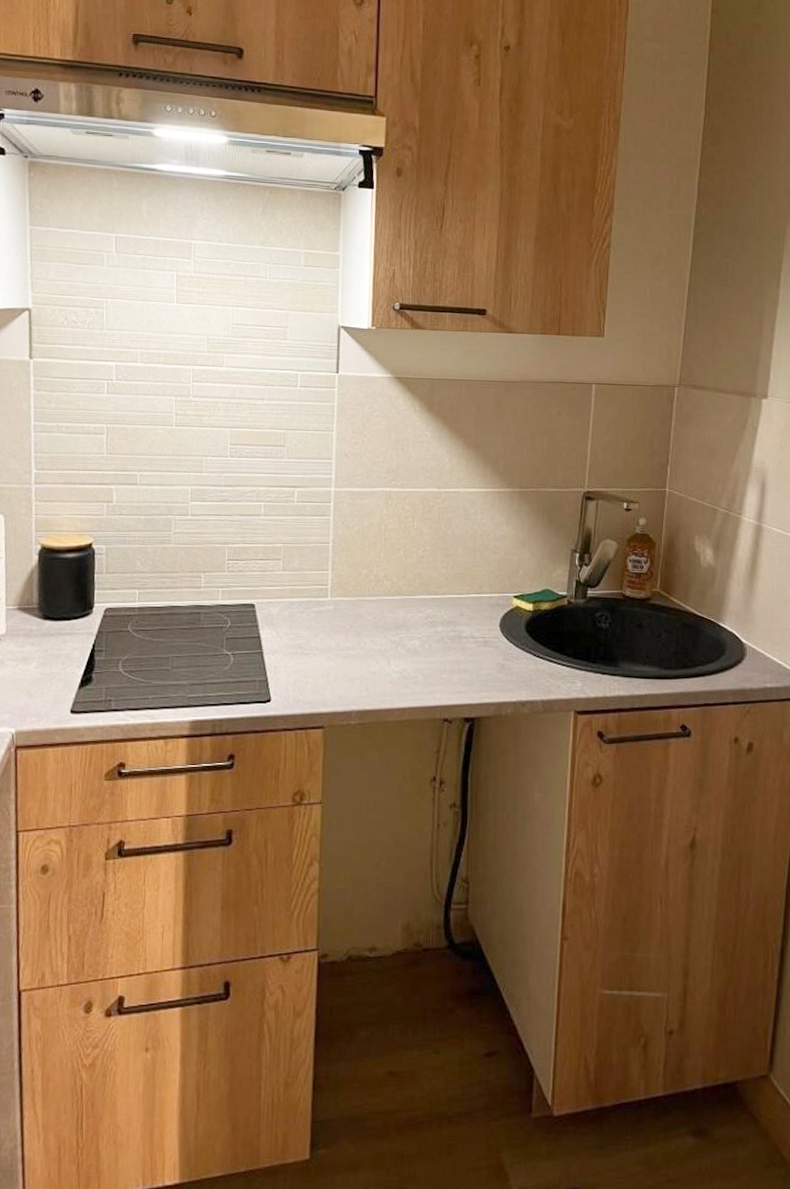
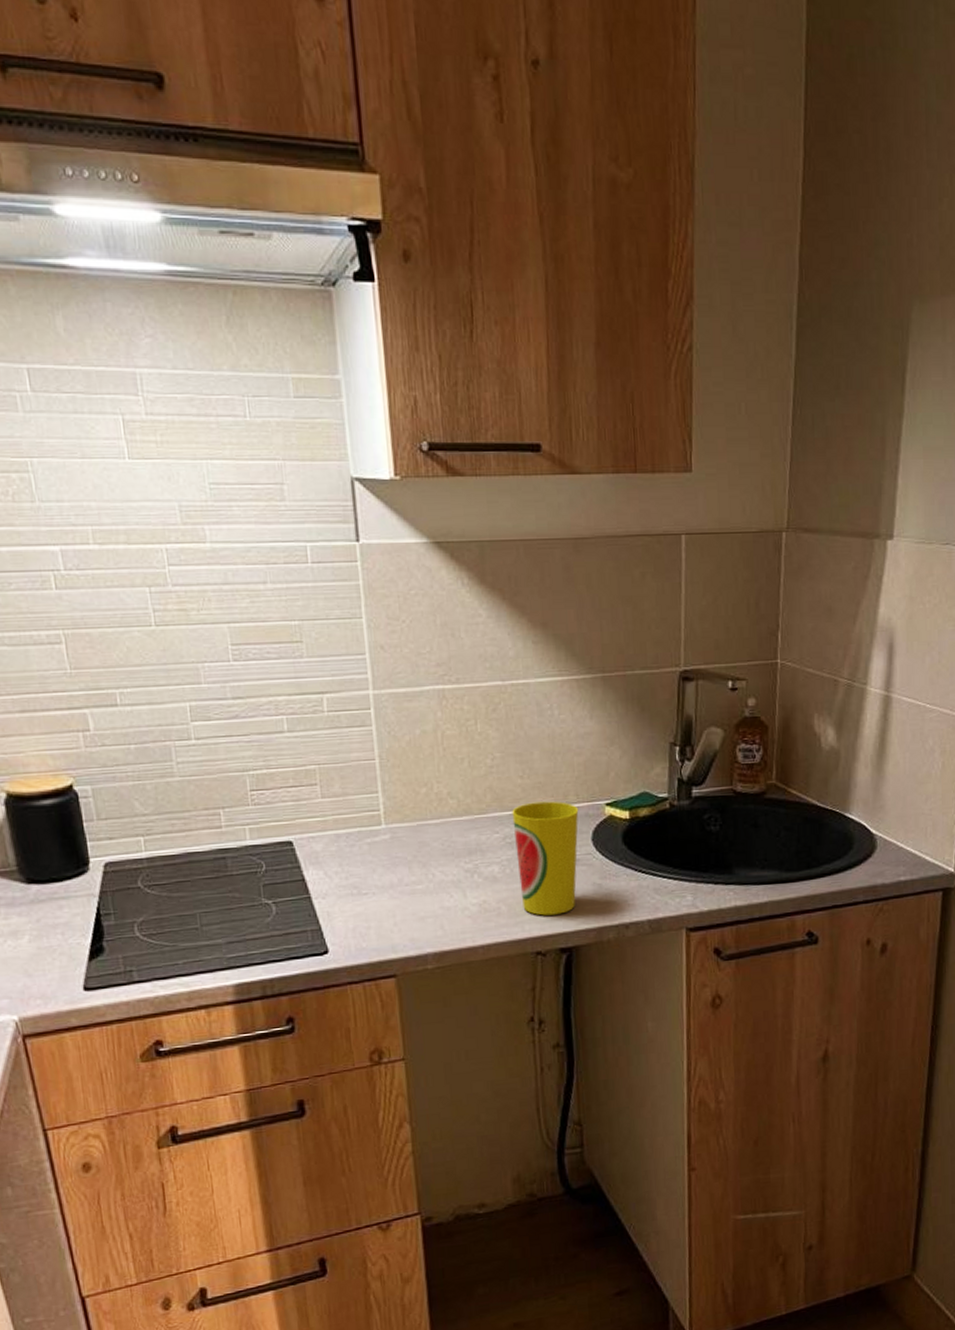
cup: none [435,589,491,688] -> present [512,801,579,916]

